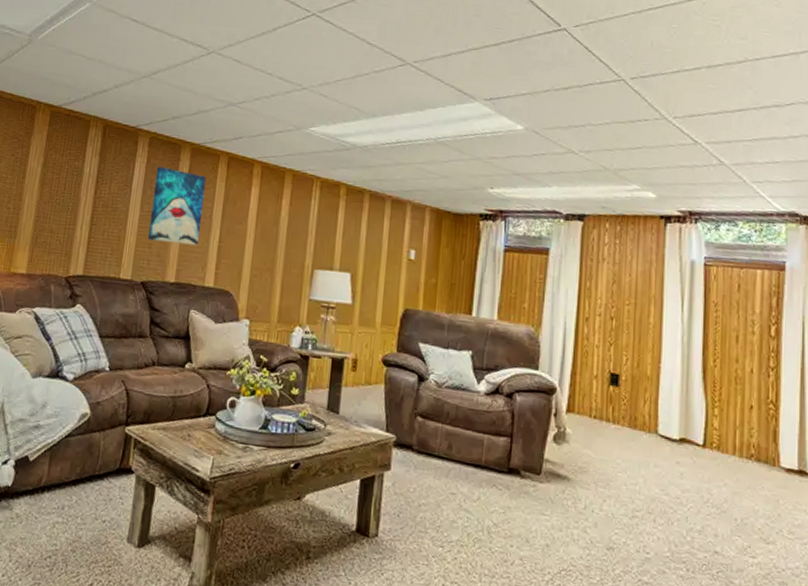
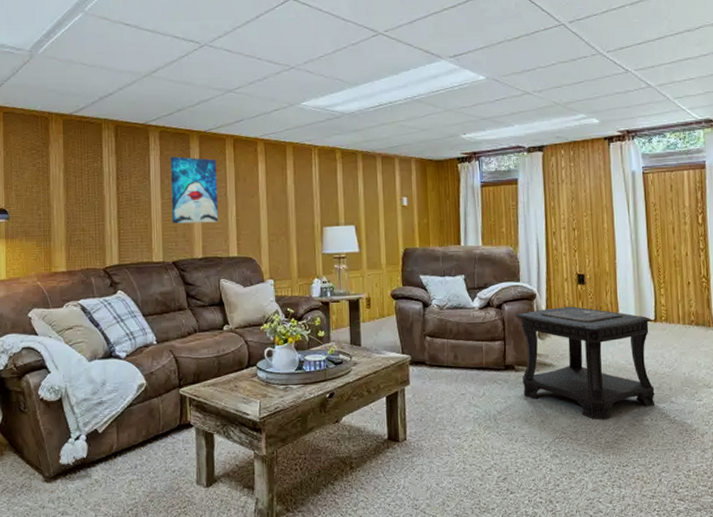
side table: none [527,407,698,559] -> present [516,306,655,420]

